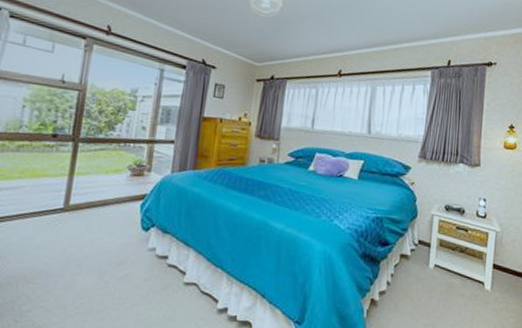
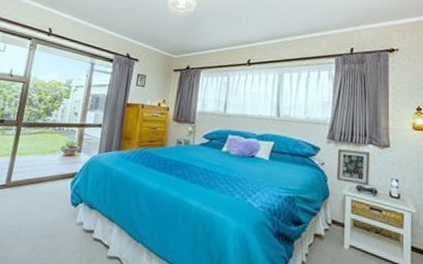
picture frame: none [425,168,461,206] -> present [336,149,371,186]

